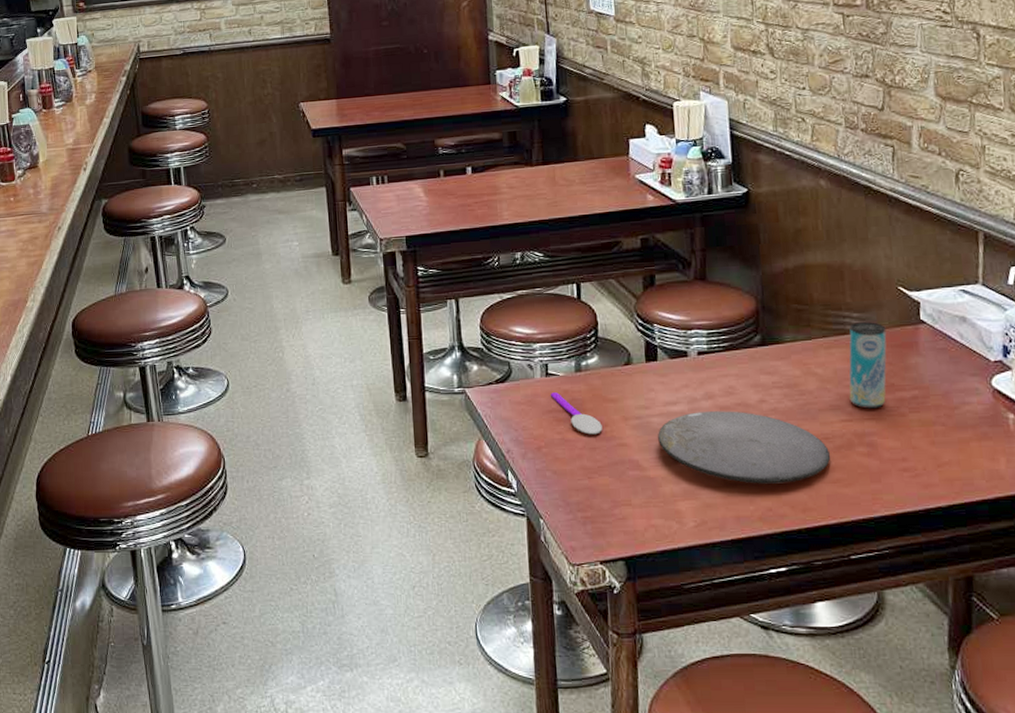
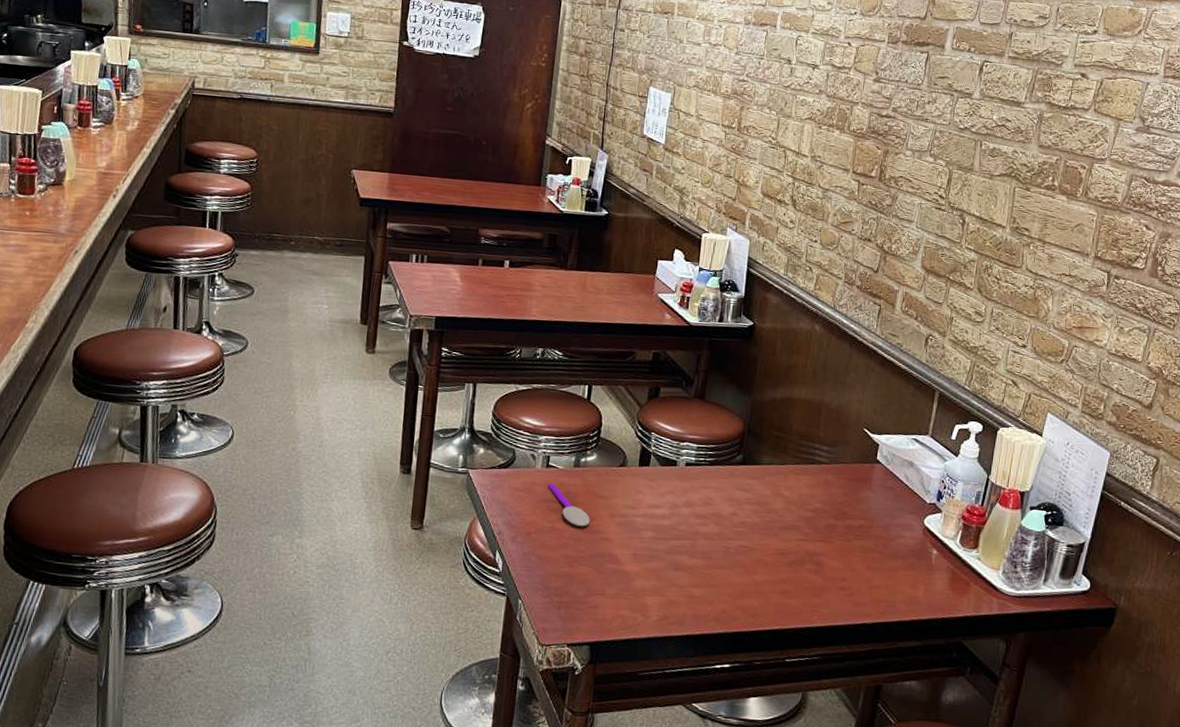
plate: present [658,411,830,484] -> none [638,517,783,590]
beverage can: present [849,321,887,409] -> none [807,454,848,533]

